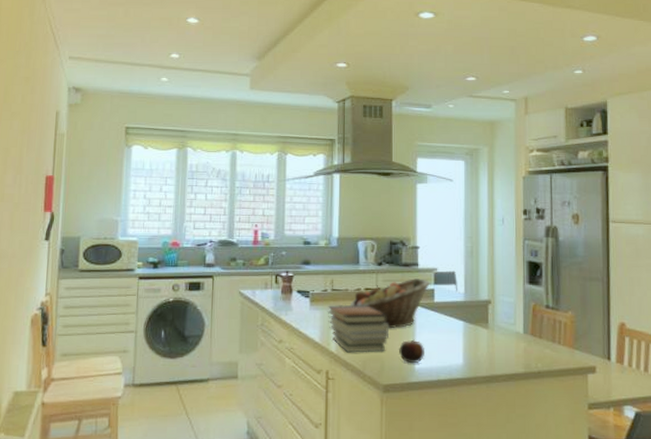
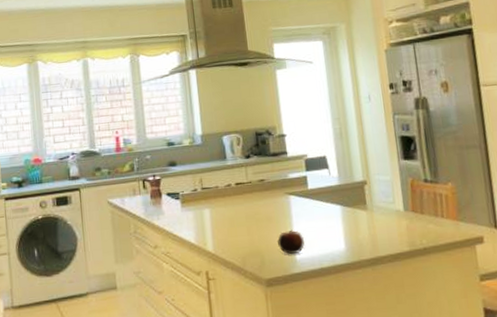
book stack: present [327,304,388,353] -> none [199,200,266,251]
fruit basket: present [349,278,430,329] -> none [221,167,302,222]

